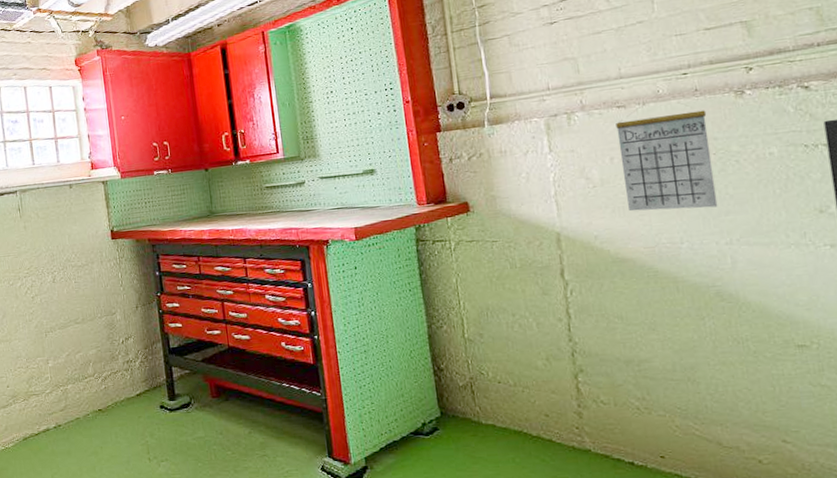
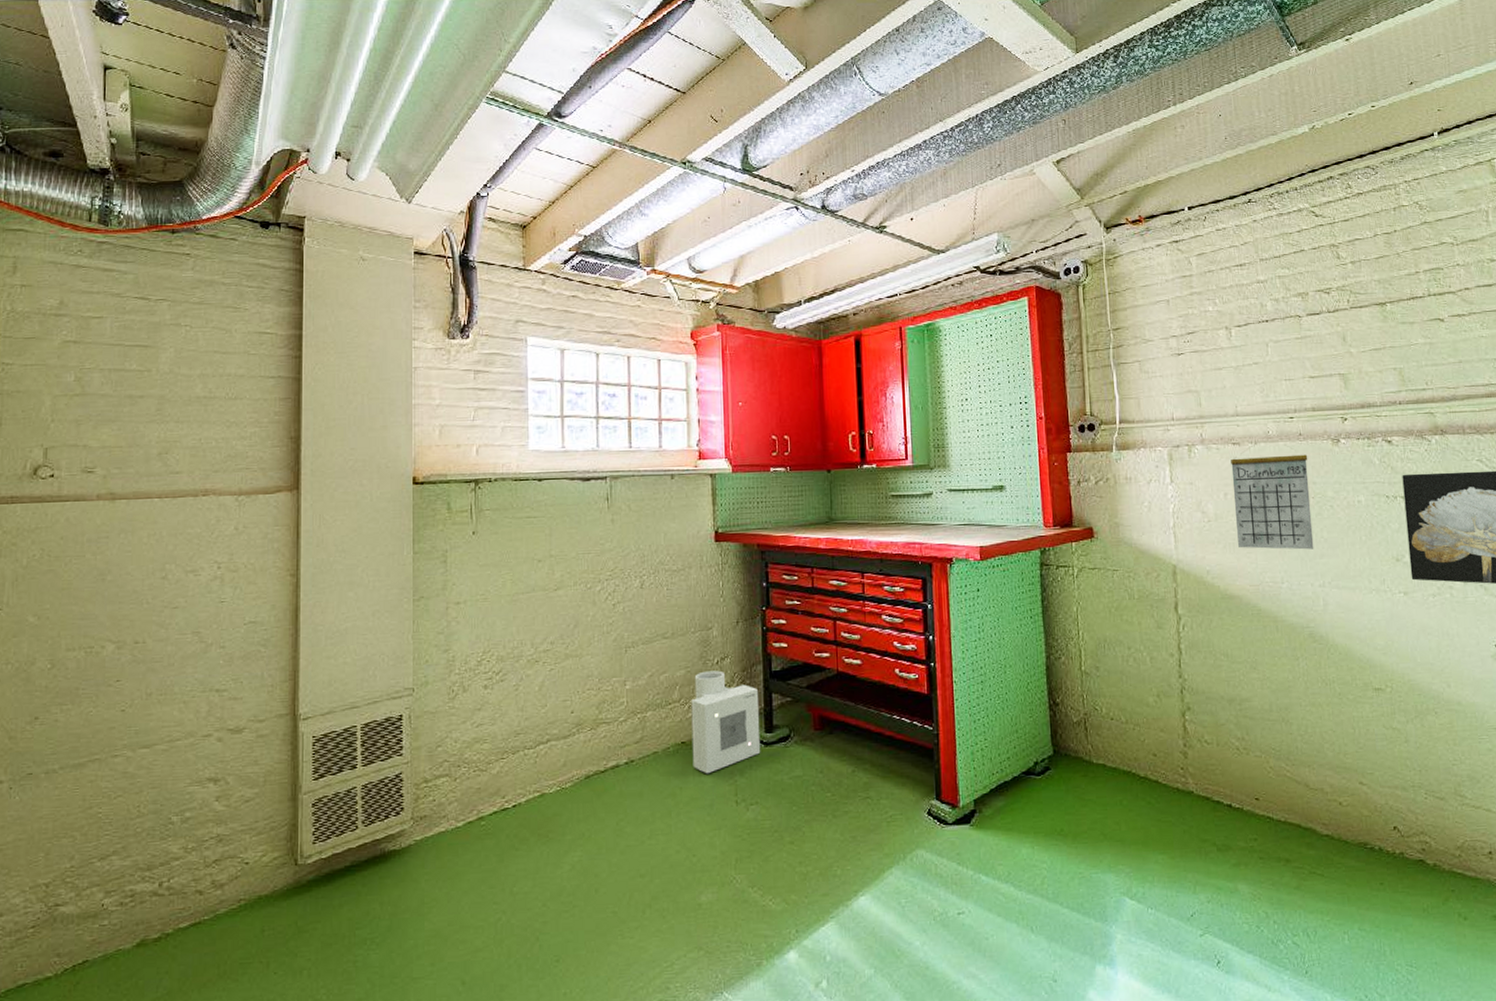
air purifier: none [103,349,167,436] -> present [691,670,761,774]

